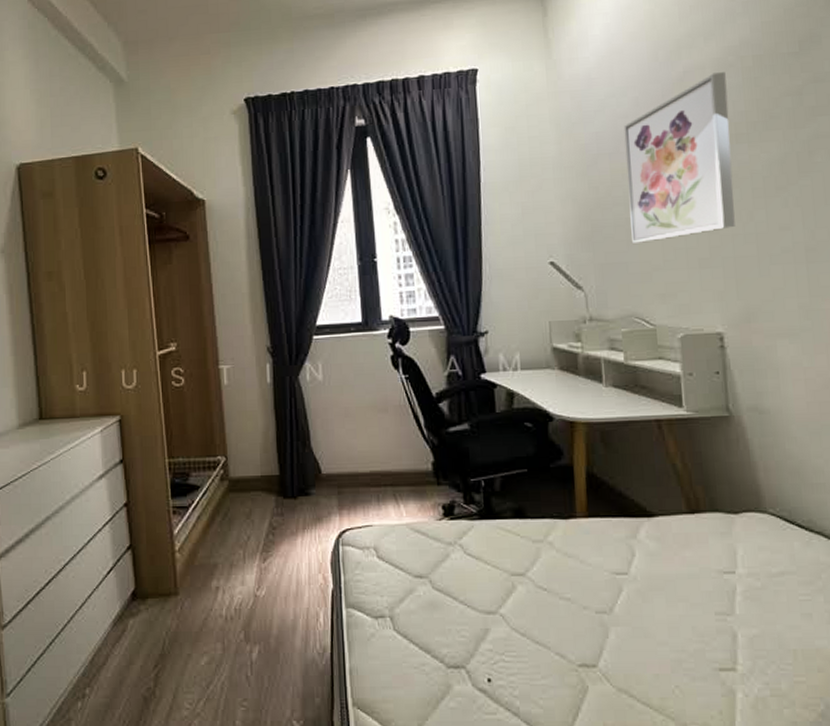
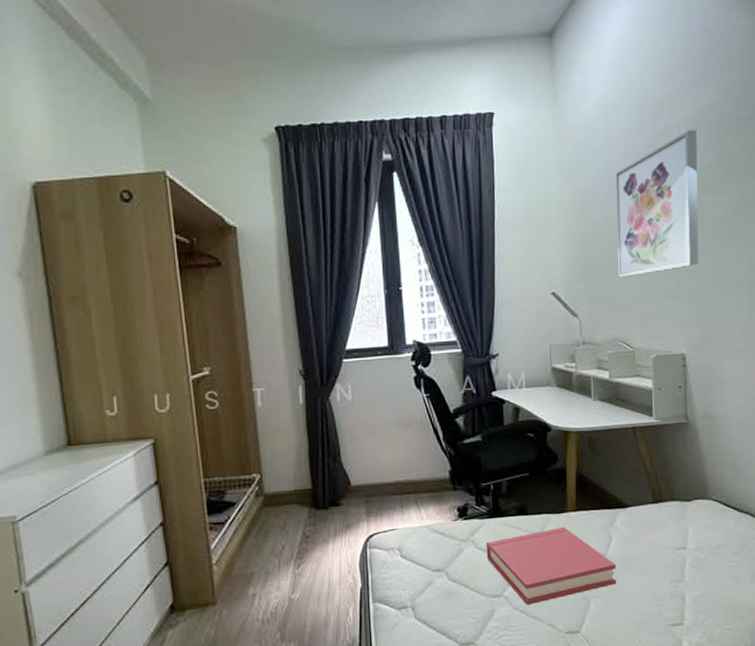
hardback book: none [476,535,642,626] -> present [486,526,617,605]

